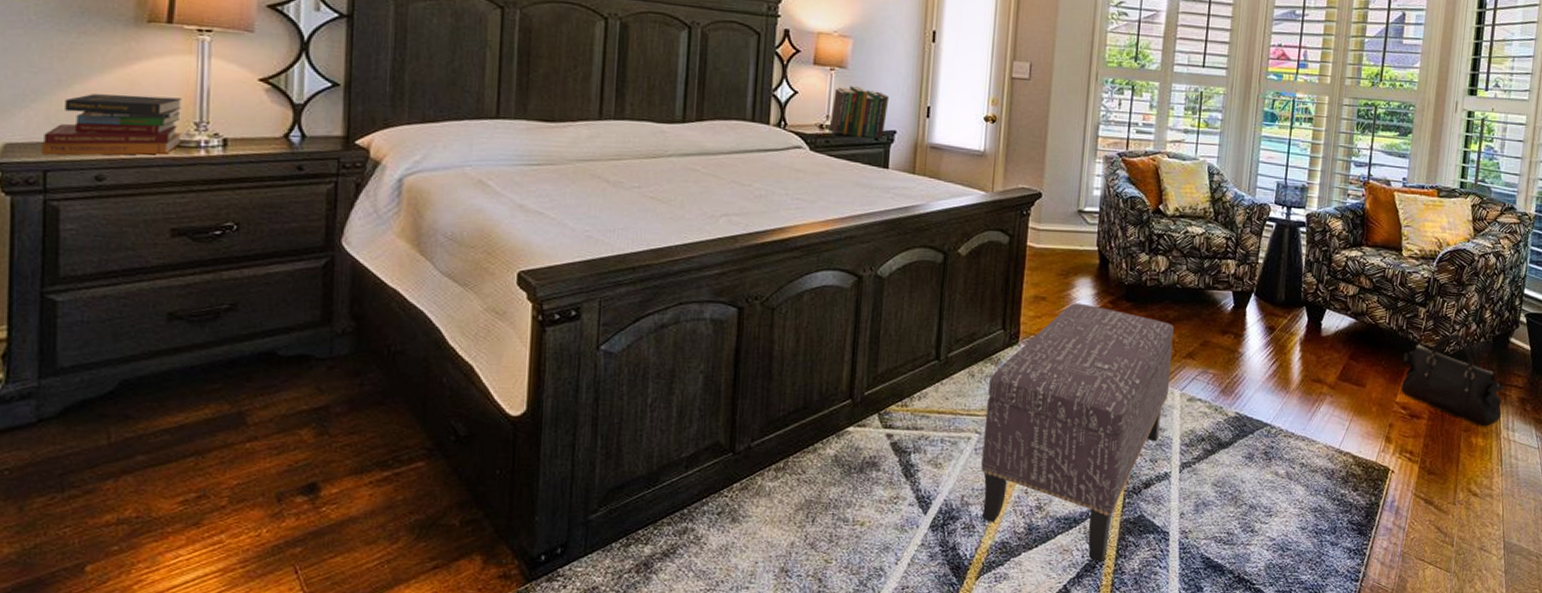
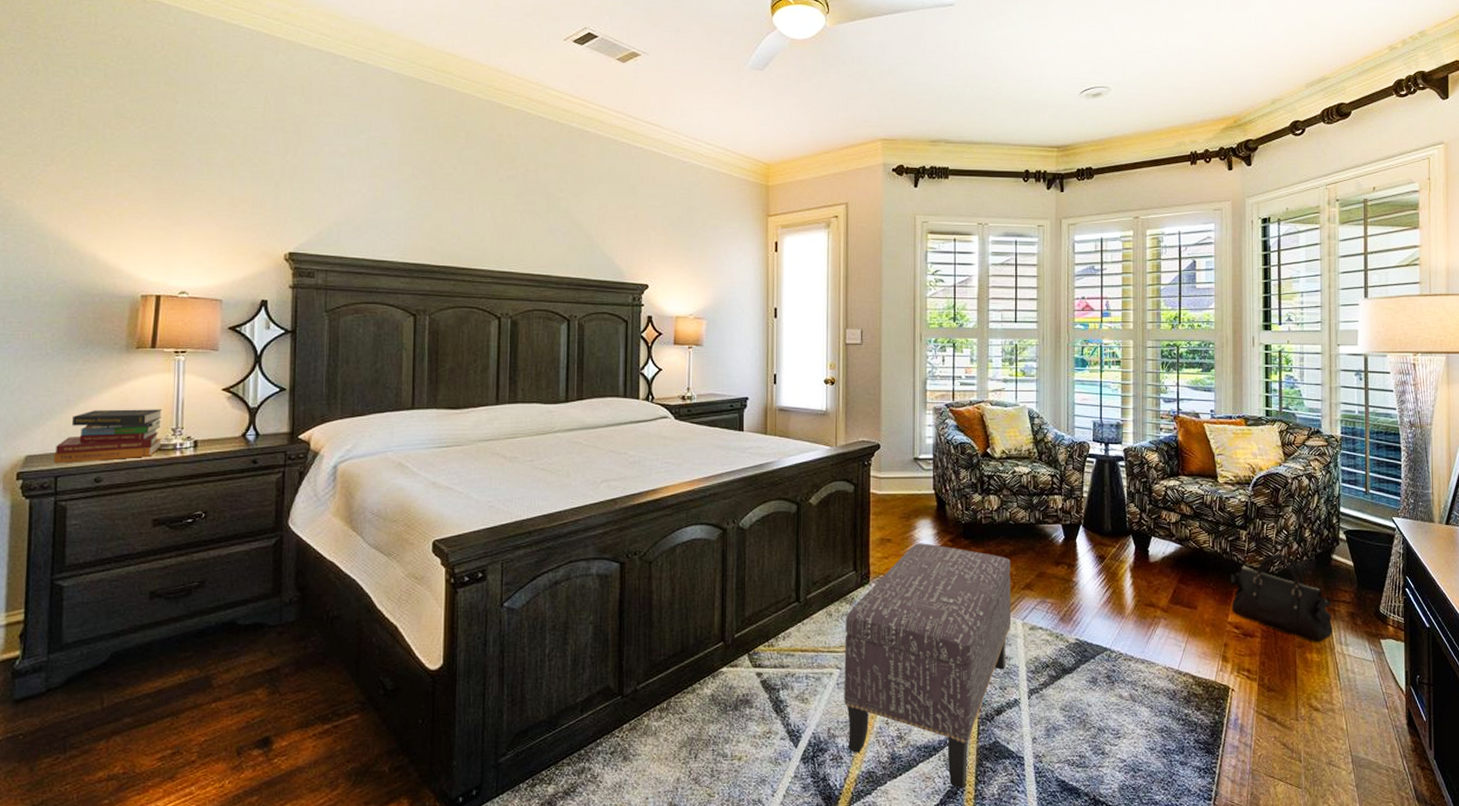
books: present [829,86,890,139] -> none [690,361,741,405]

